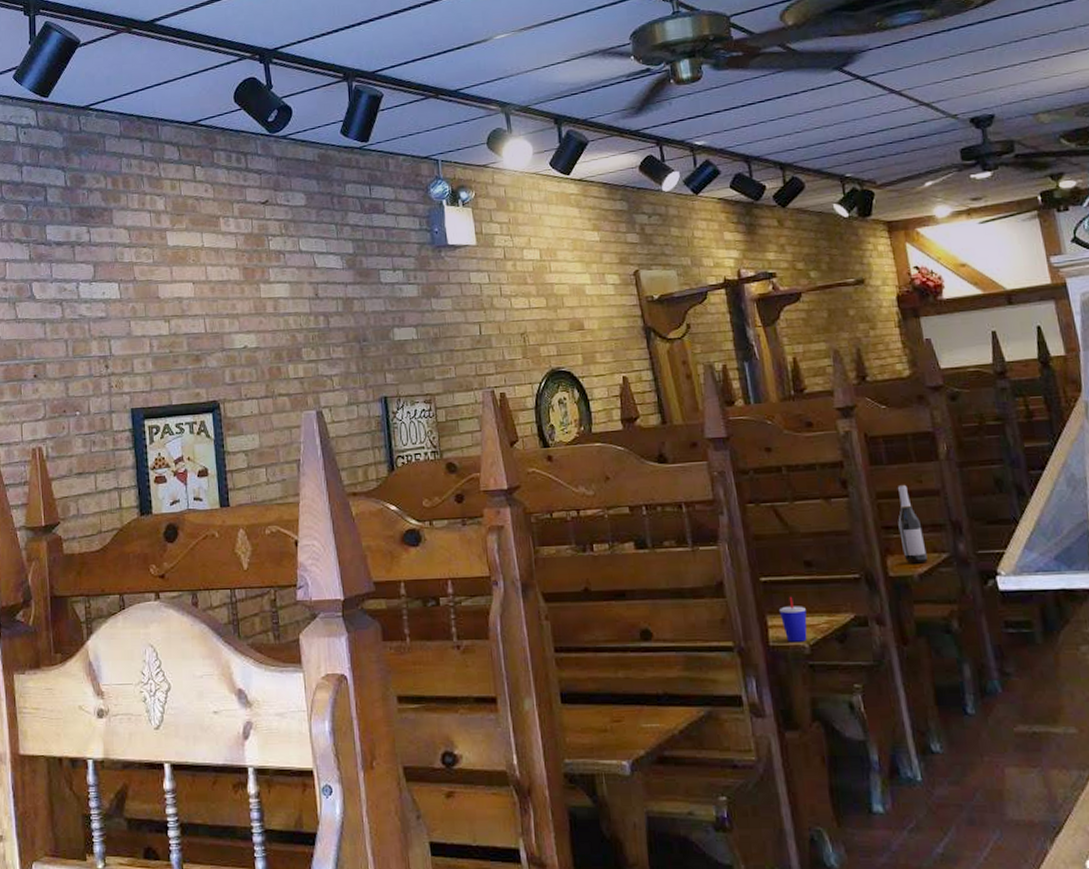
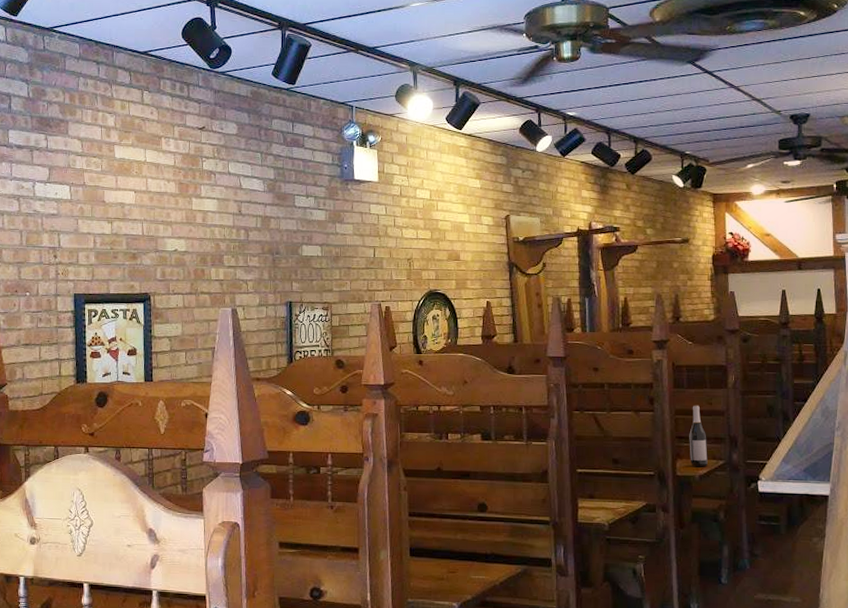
beverage cup: present [778,596,807,642] -> none [588,485,609,521]

